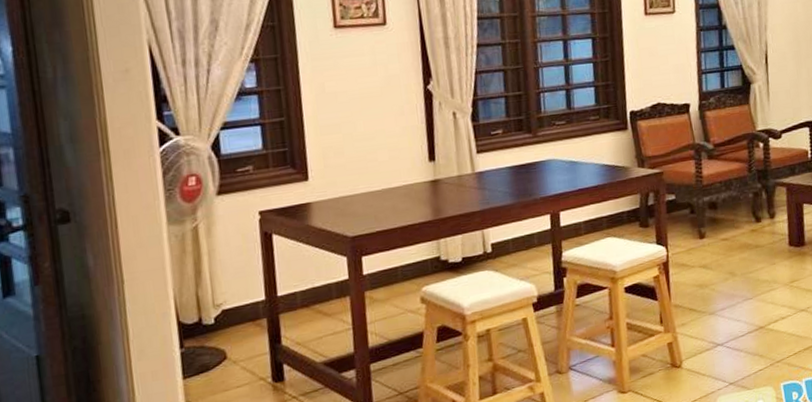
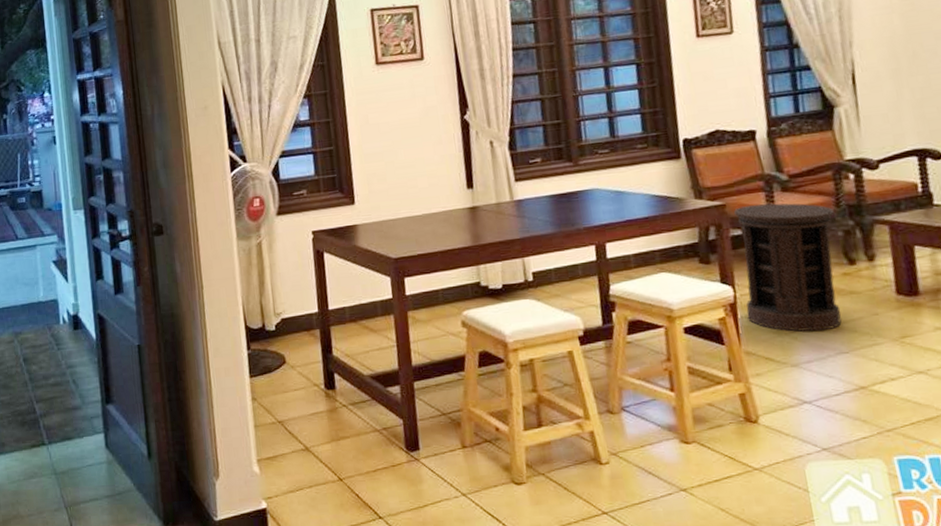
side table: none [670,169,749,284] -> present [734,203,842,332]

